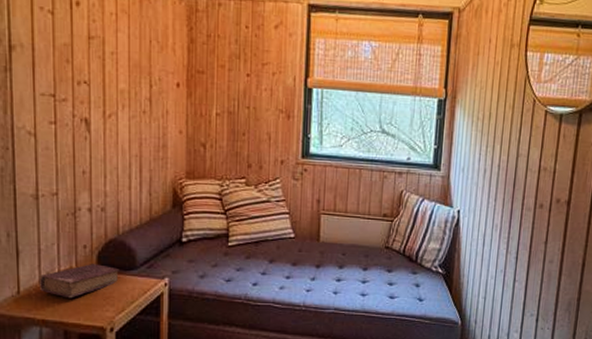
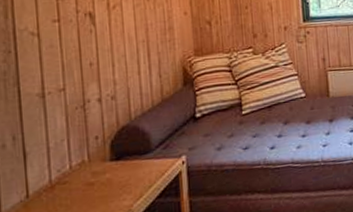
book: present [38,264,119,299] -> none [49,153,134,194]

